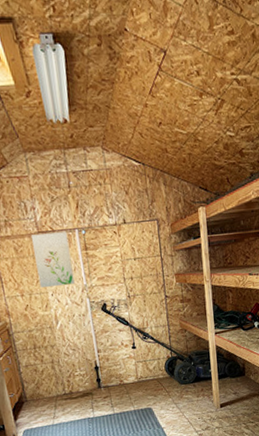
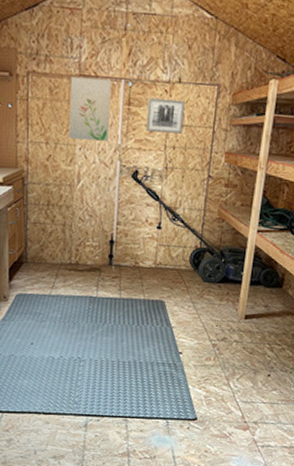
wall art: none [101,237,136,269] -> present [146,97,185,134]

